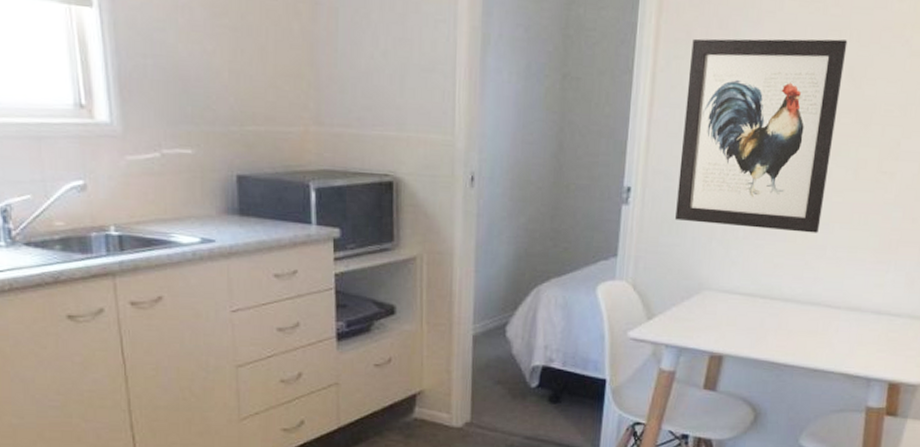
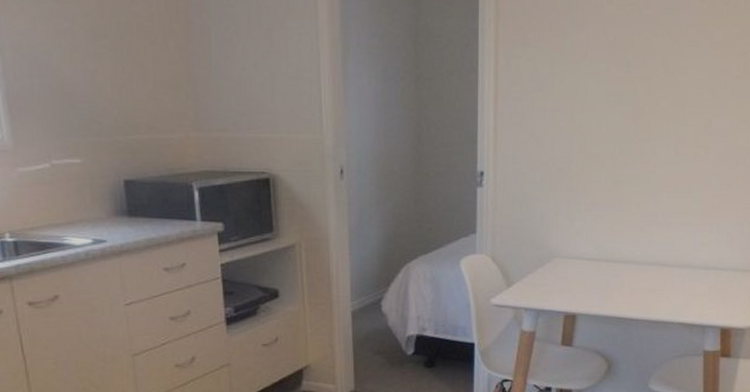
wall art: present [675,38,848,233] -> none [525,36,660,203]

